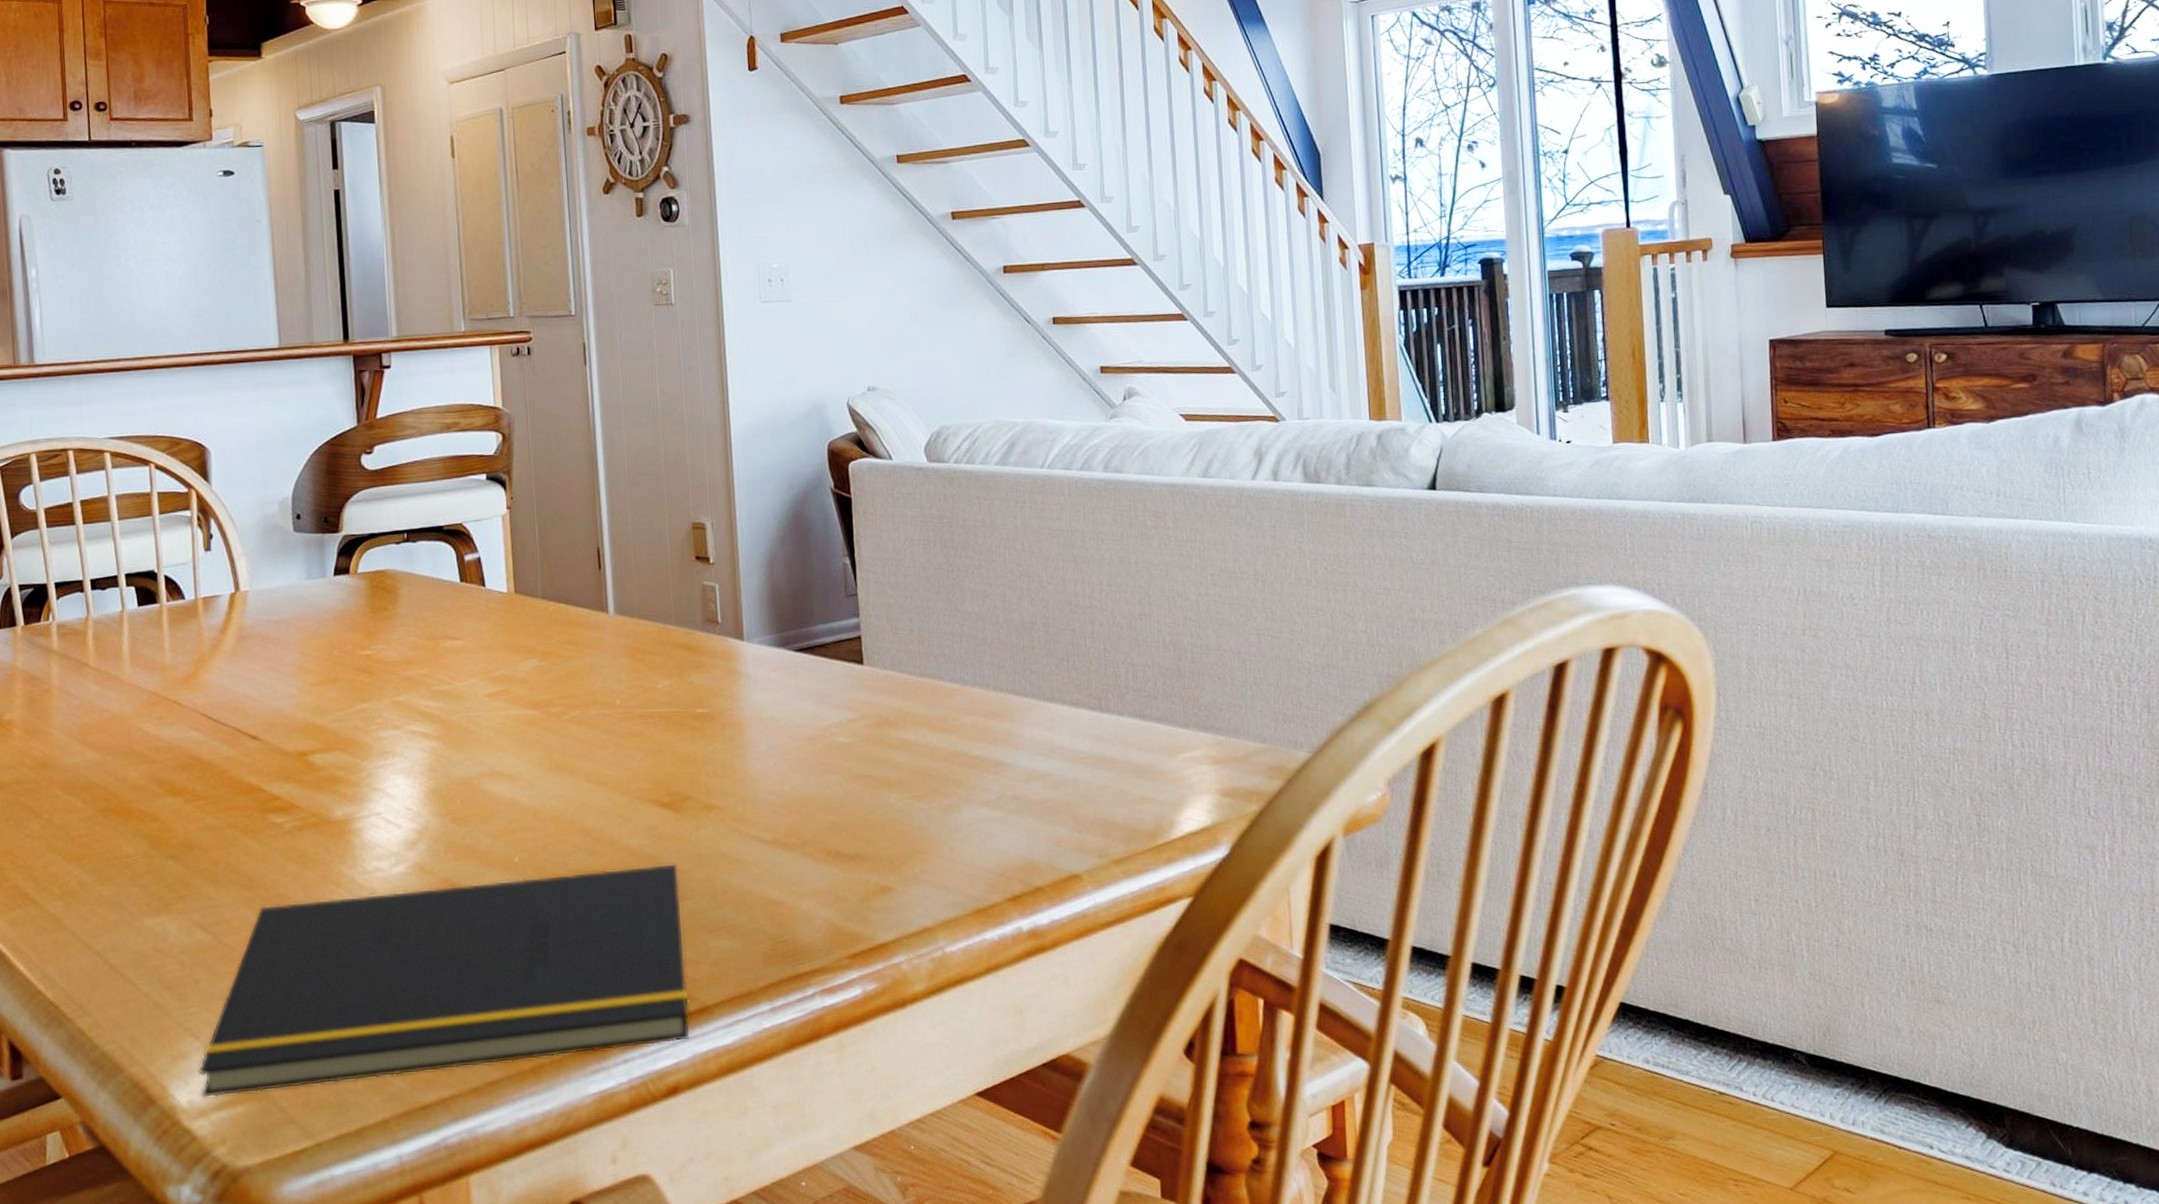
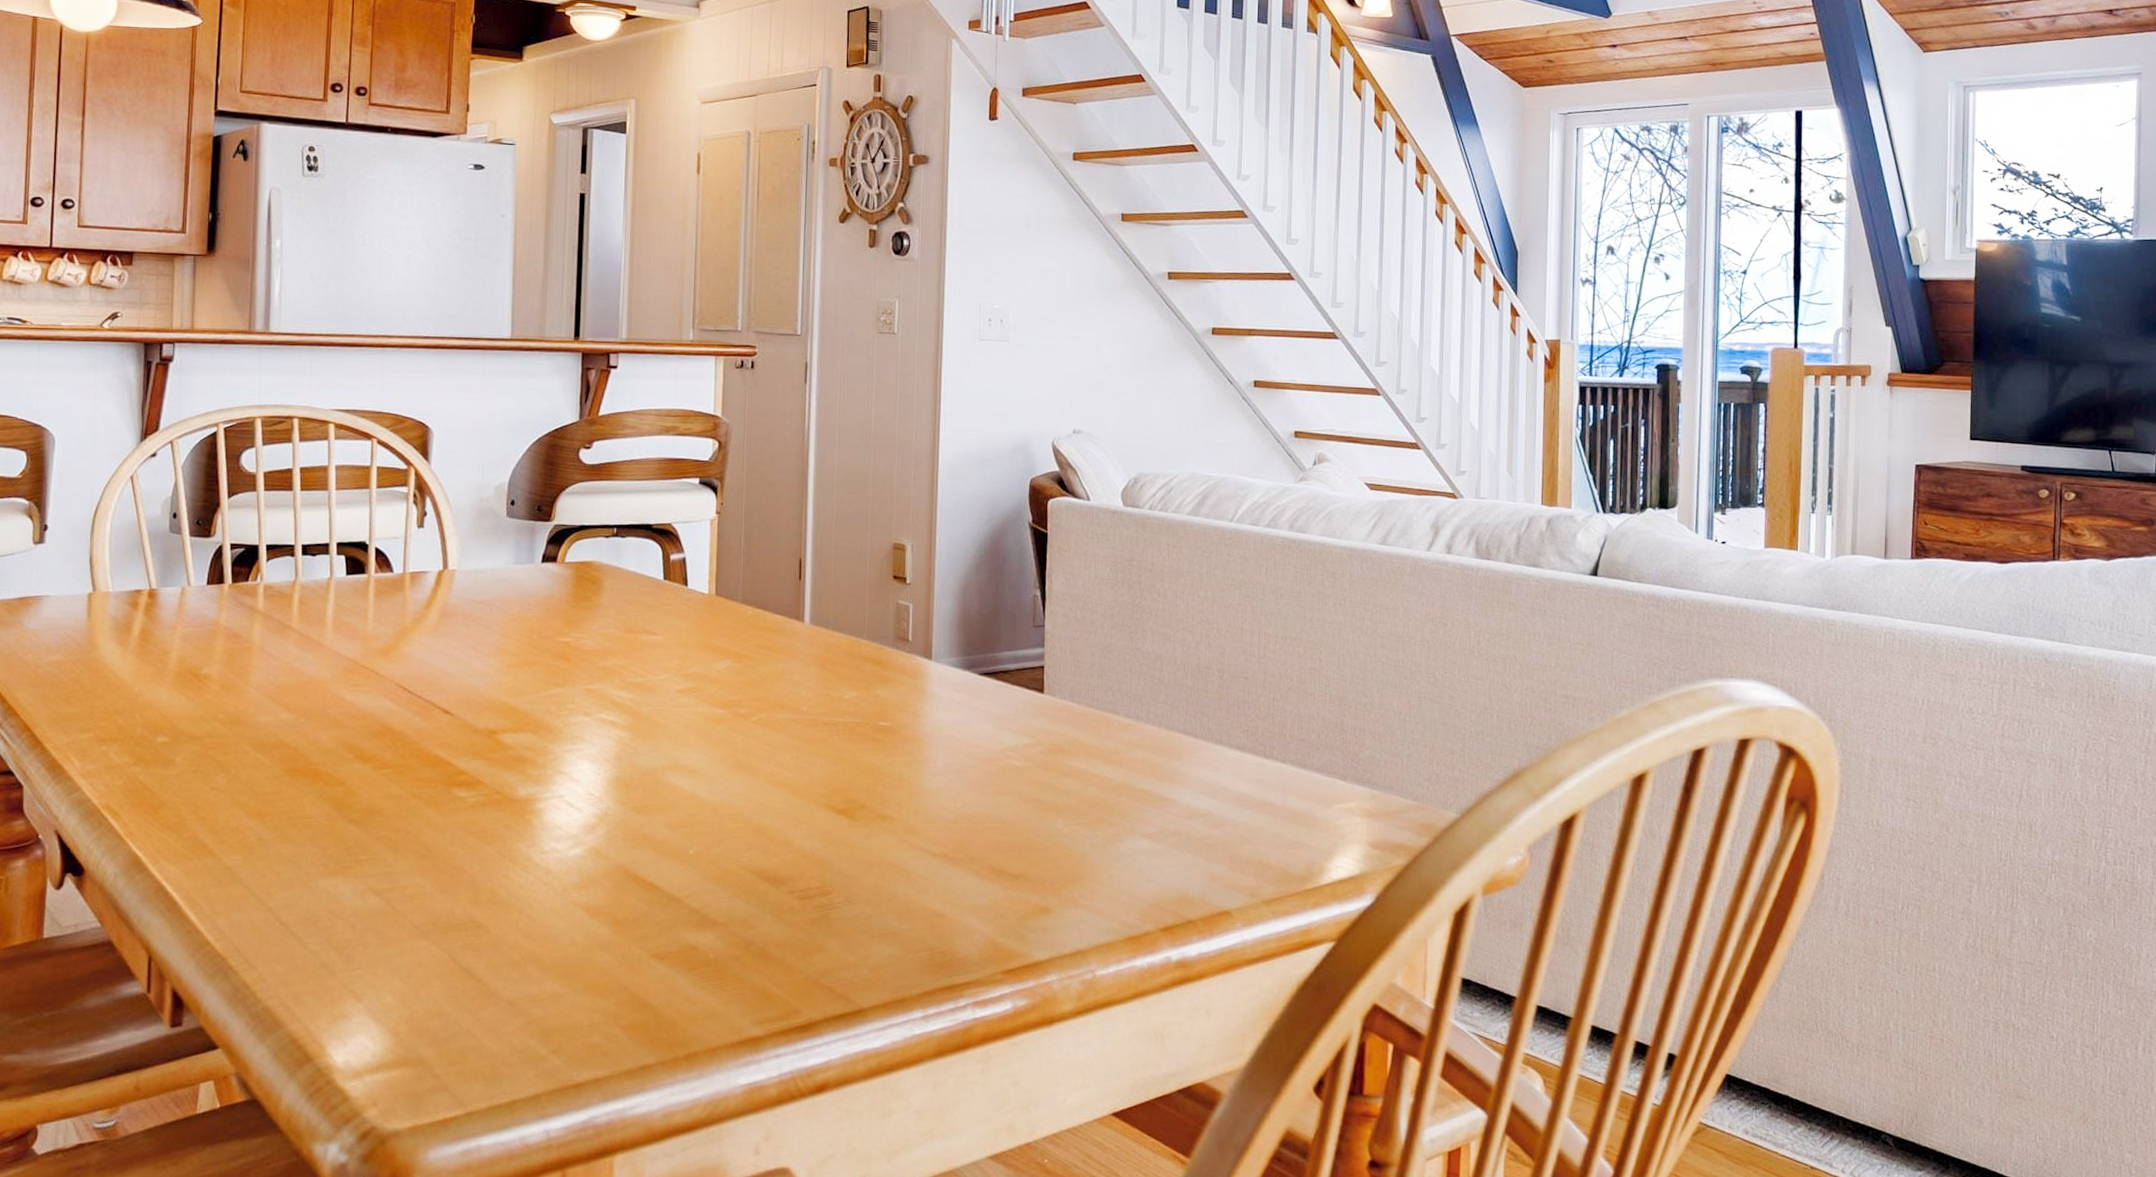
notepad: present [198,863,691,1098] -> none [357,868,847,1060]

